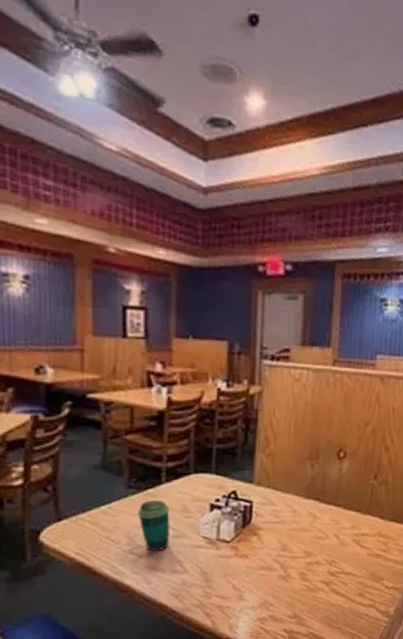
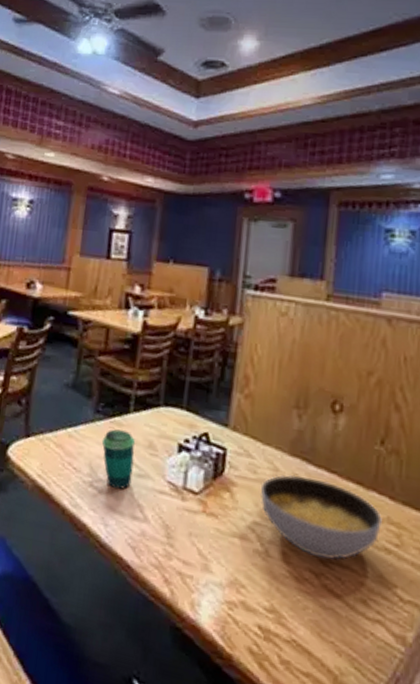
soup bowl: none [282,513,374,571] -> present [259,474,382,560]

